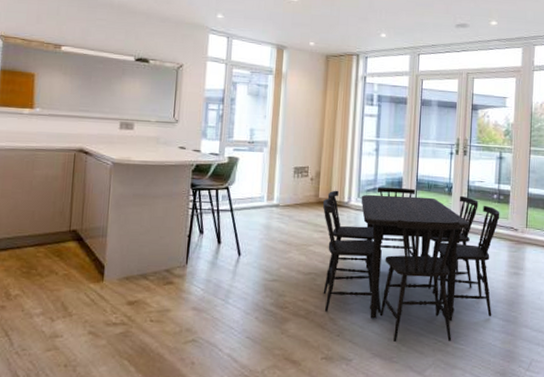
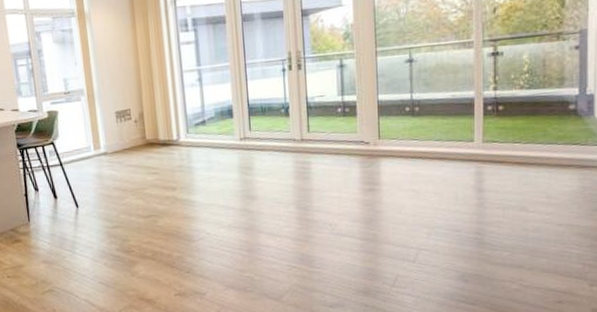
dining table: present [323,187,500,343] -> none [151,114,348,273]

